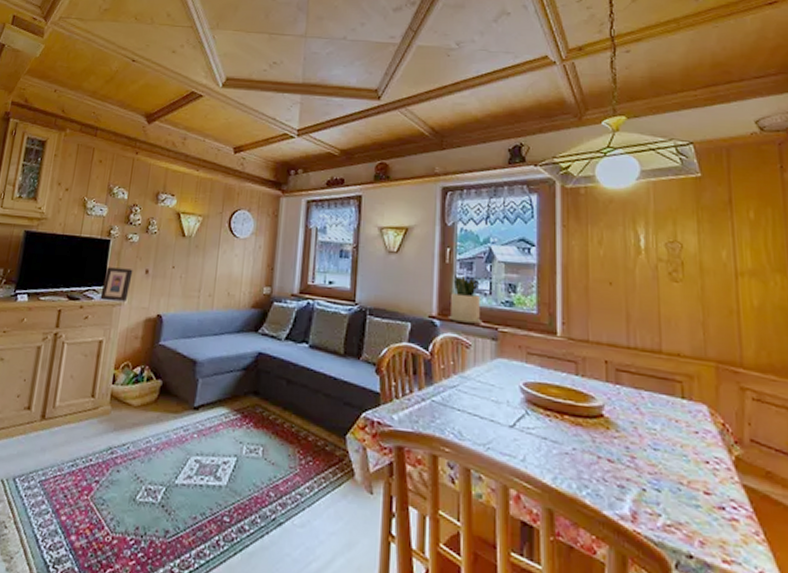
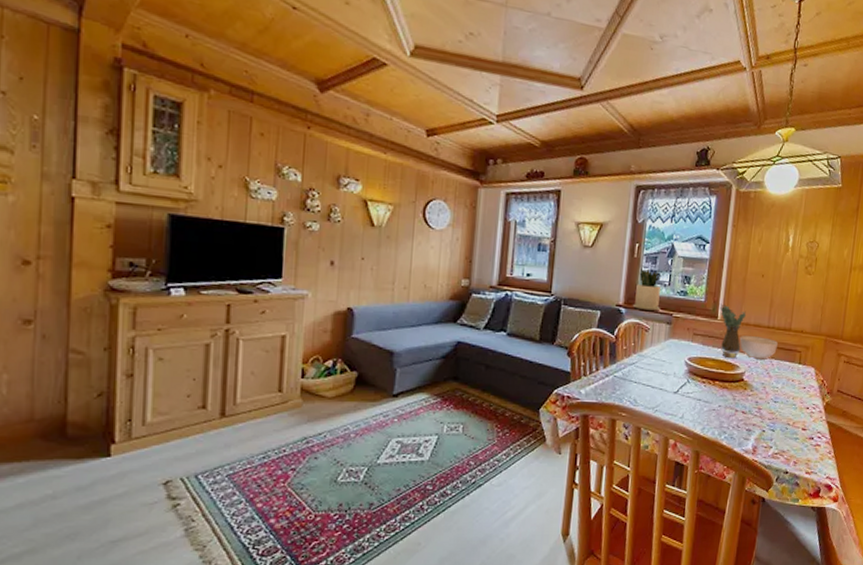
picture frame: present [100,267,133,302] -> none [278,258,315,296]
vase: none [559,317,594,387] -> present [720,303,746,359]
bowl: none [590,357,647,390] -> present [739,335,779,360]

